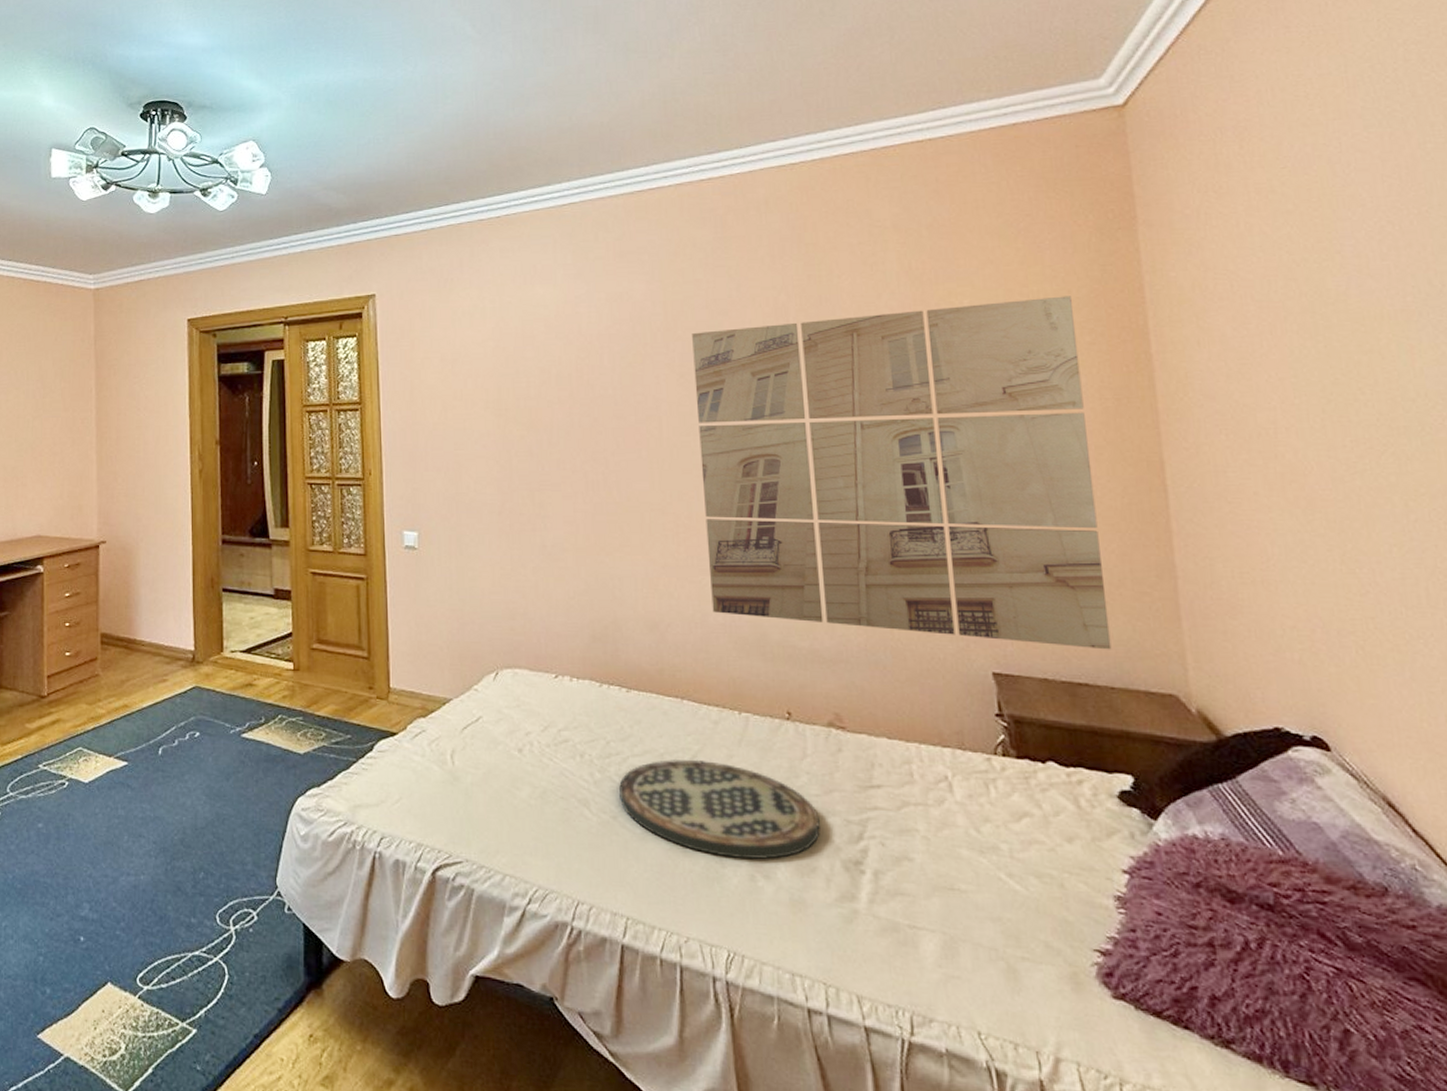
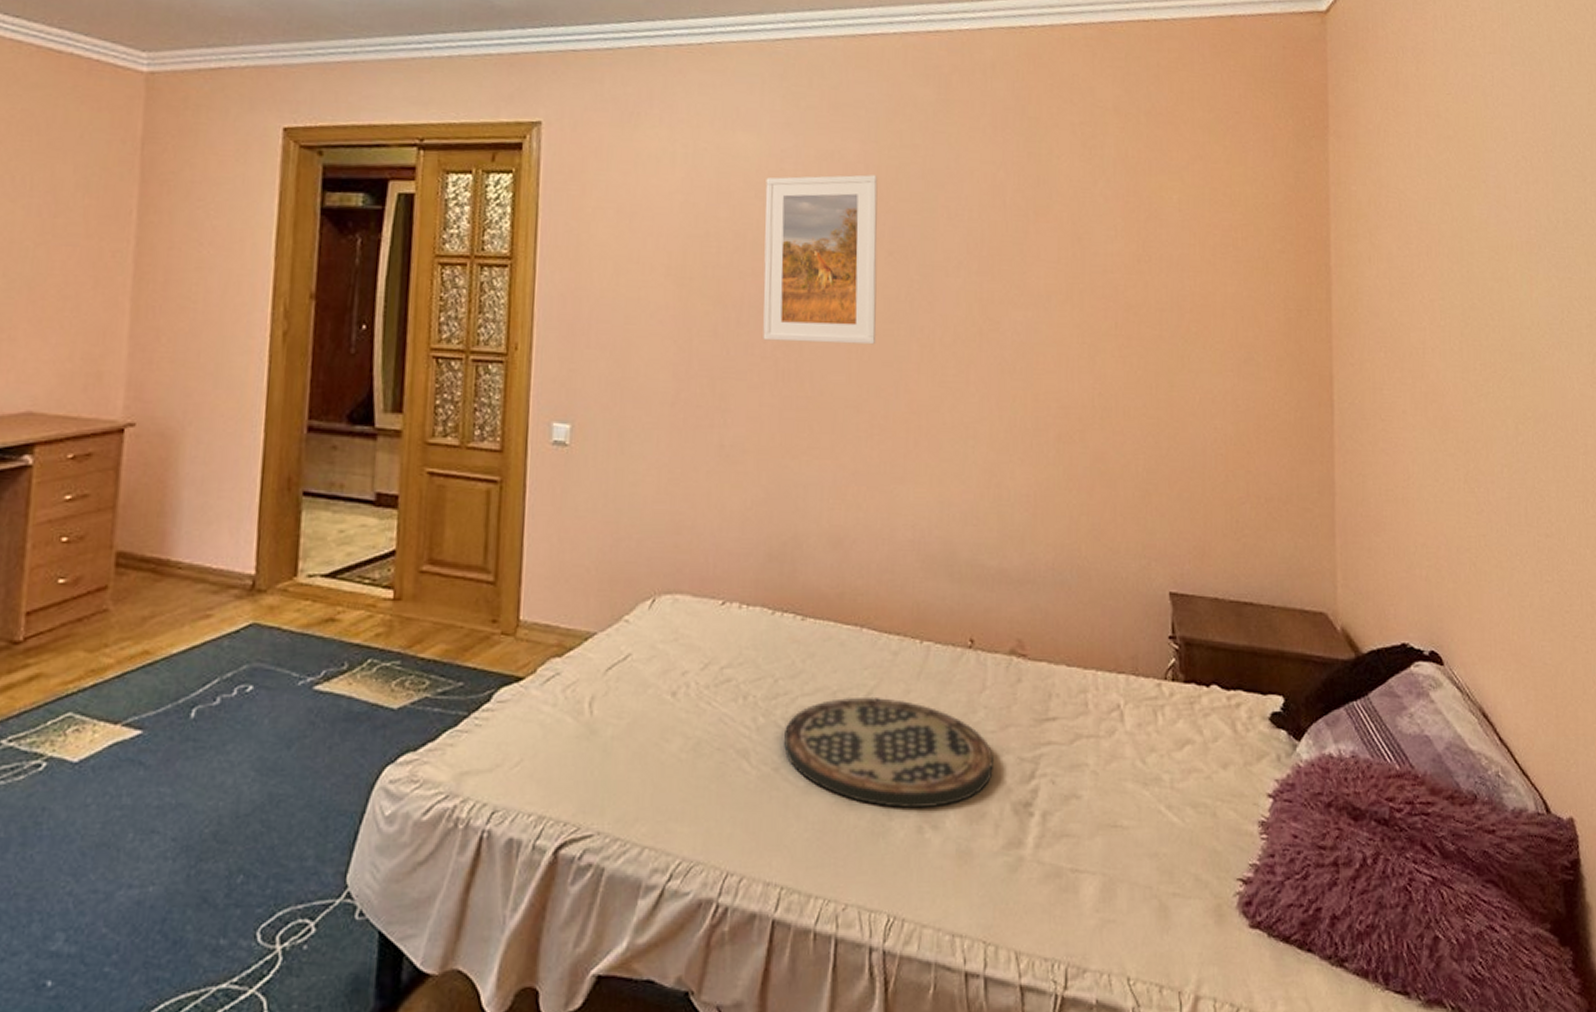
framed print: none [564,310,675,457] -> present [763,174,878,345]
wall art: present [692,296,1112,650] -> none [902,200,1275,568]

